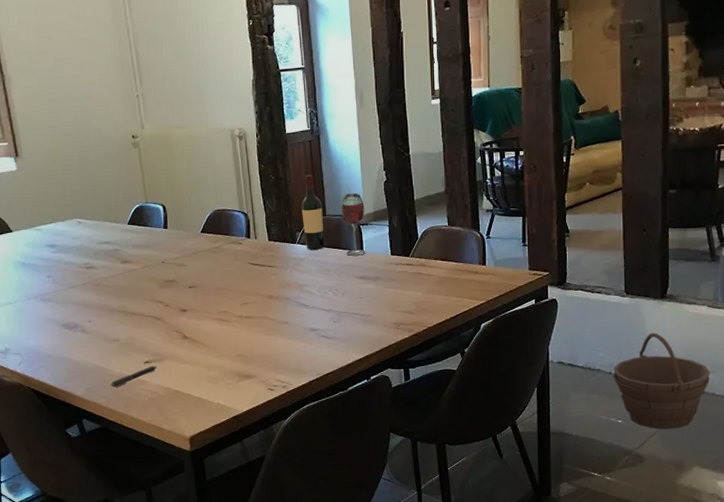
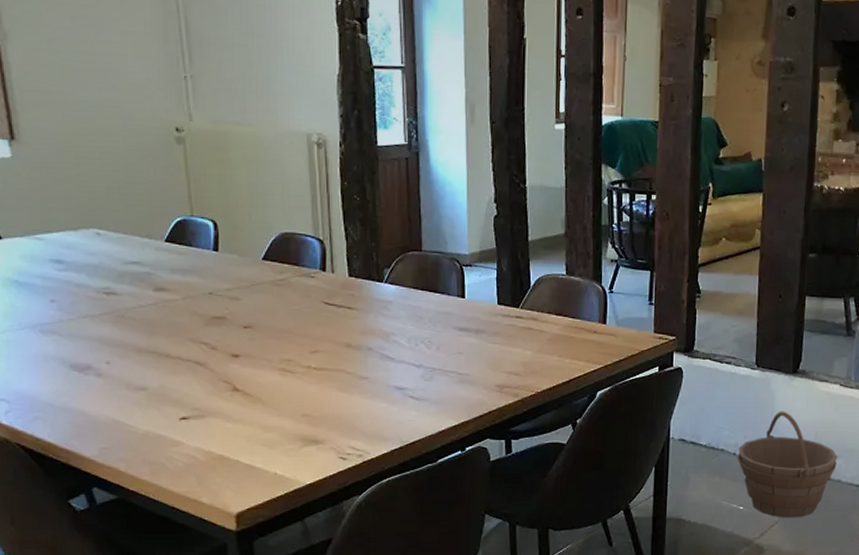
pen: present [110,366,157,389] -> none [133,423,197,450]
wine bottle: present [301,174,324,250] -> none [392,199,418,292]
wineglass: present [341,193,366,256] -> none [441,227,469,302]

